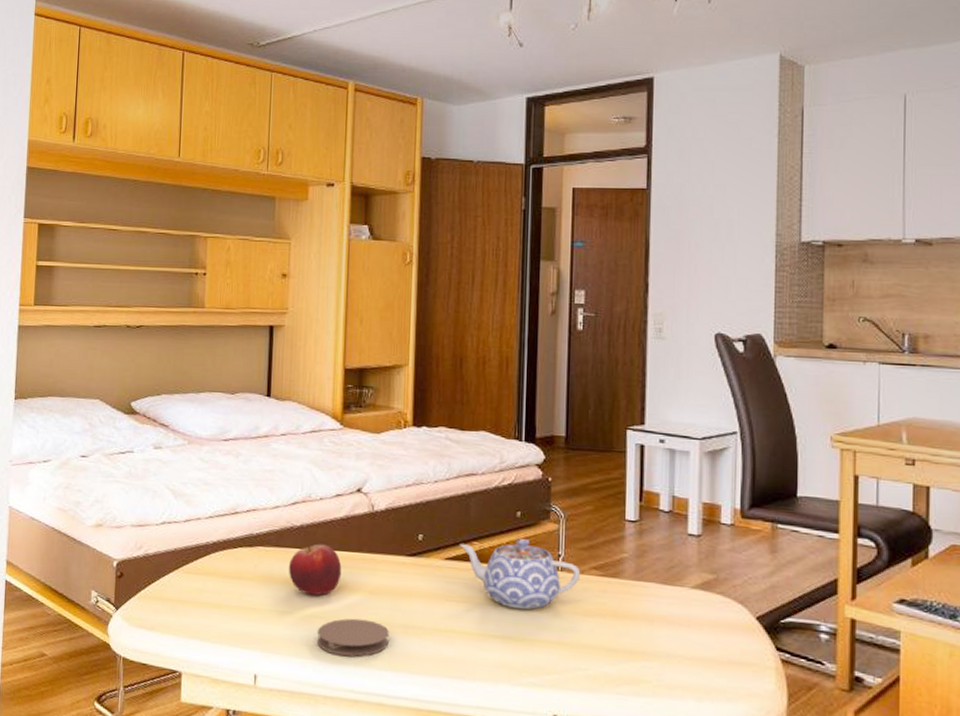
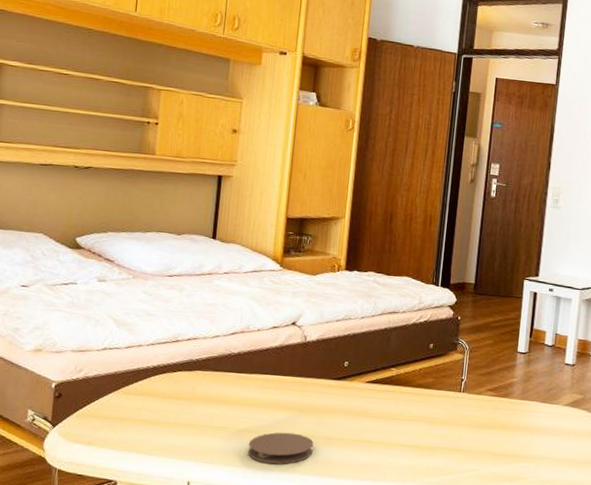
fruit: present [289,544,342,596] -> none [225,369,274,414]
teapot: present [459,537,581,609] -> none [379,365,479,423]

